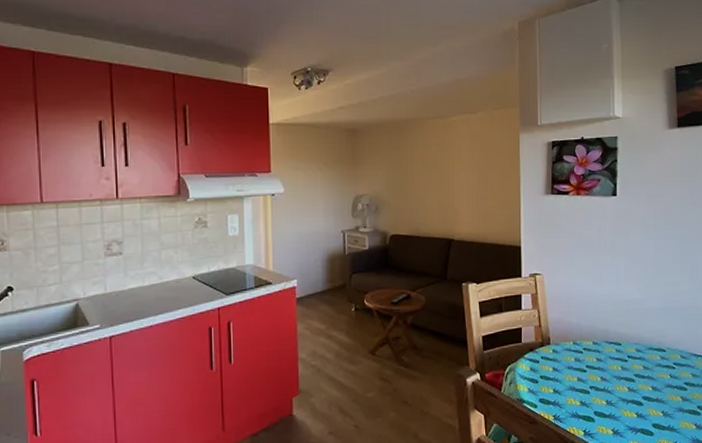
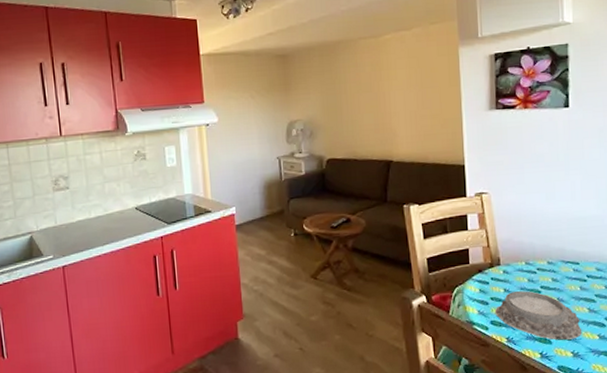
mortar: none [544,370,622,418] -> present [495,291,582,340]

